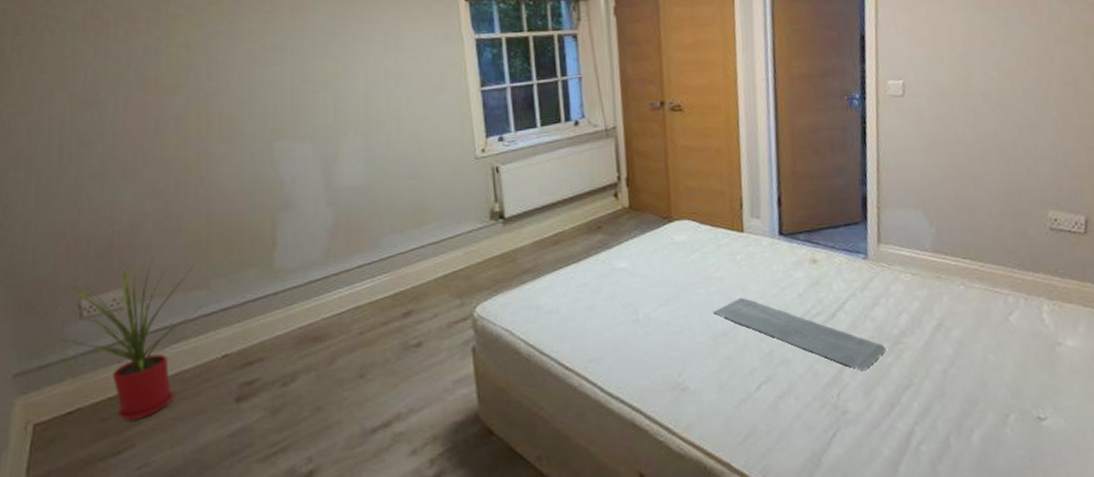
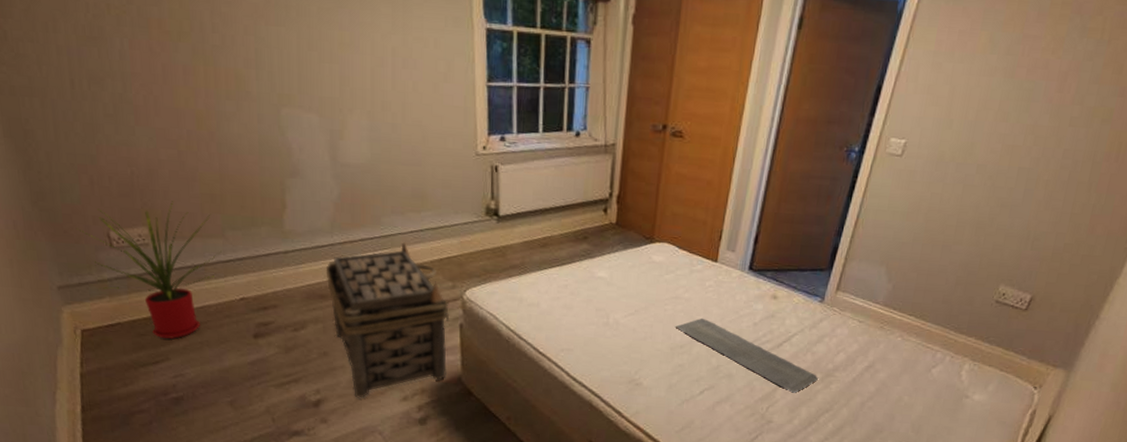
basket: none [319,262,461,461] -> present [325,242,450,398]

